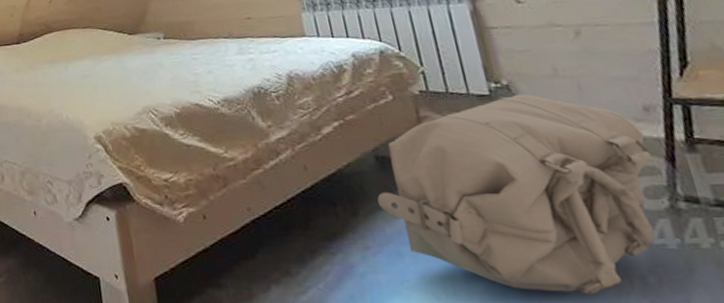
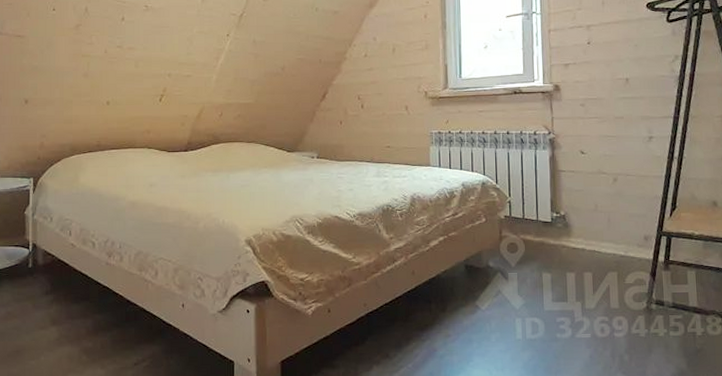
duffel bag: present [377,93,655,296] -> none [462,222,643,369]

